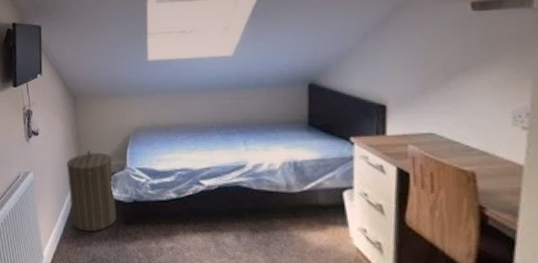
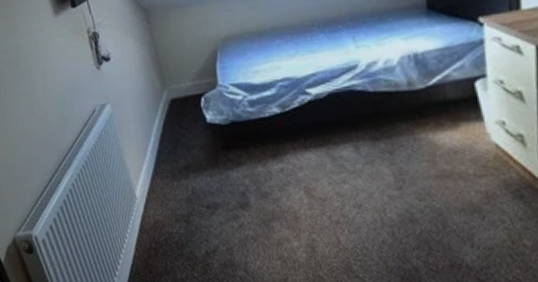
laundry hamper: present [67,150,117,232] -> none [148,71,215,164]

